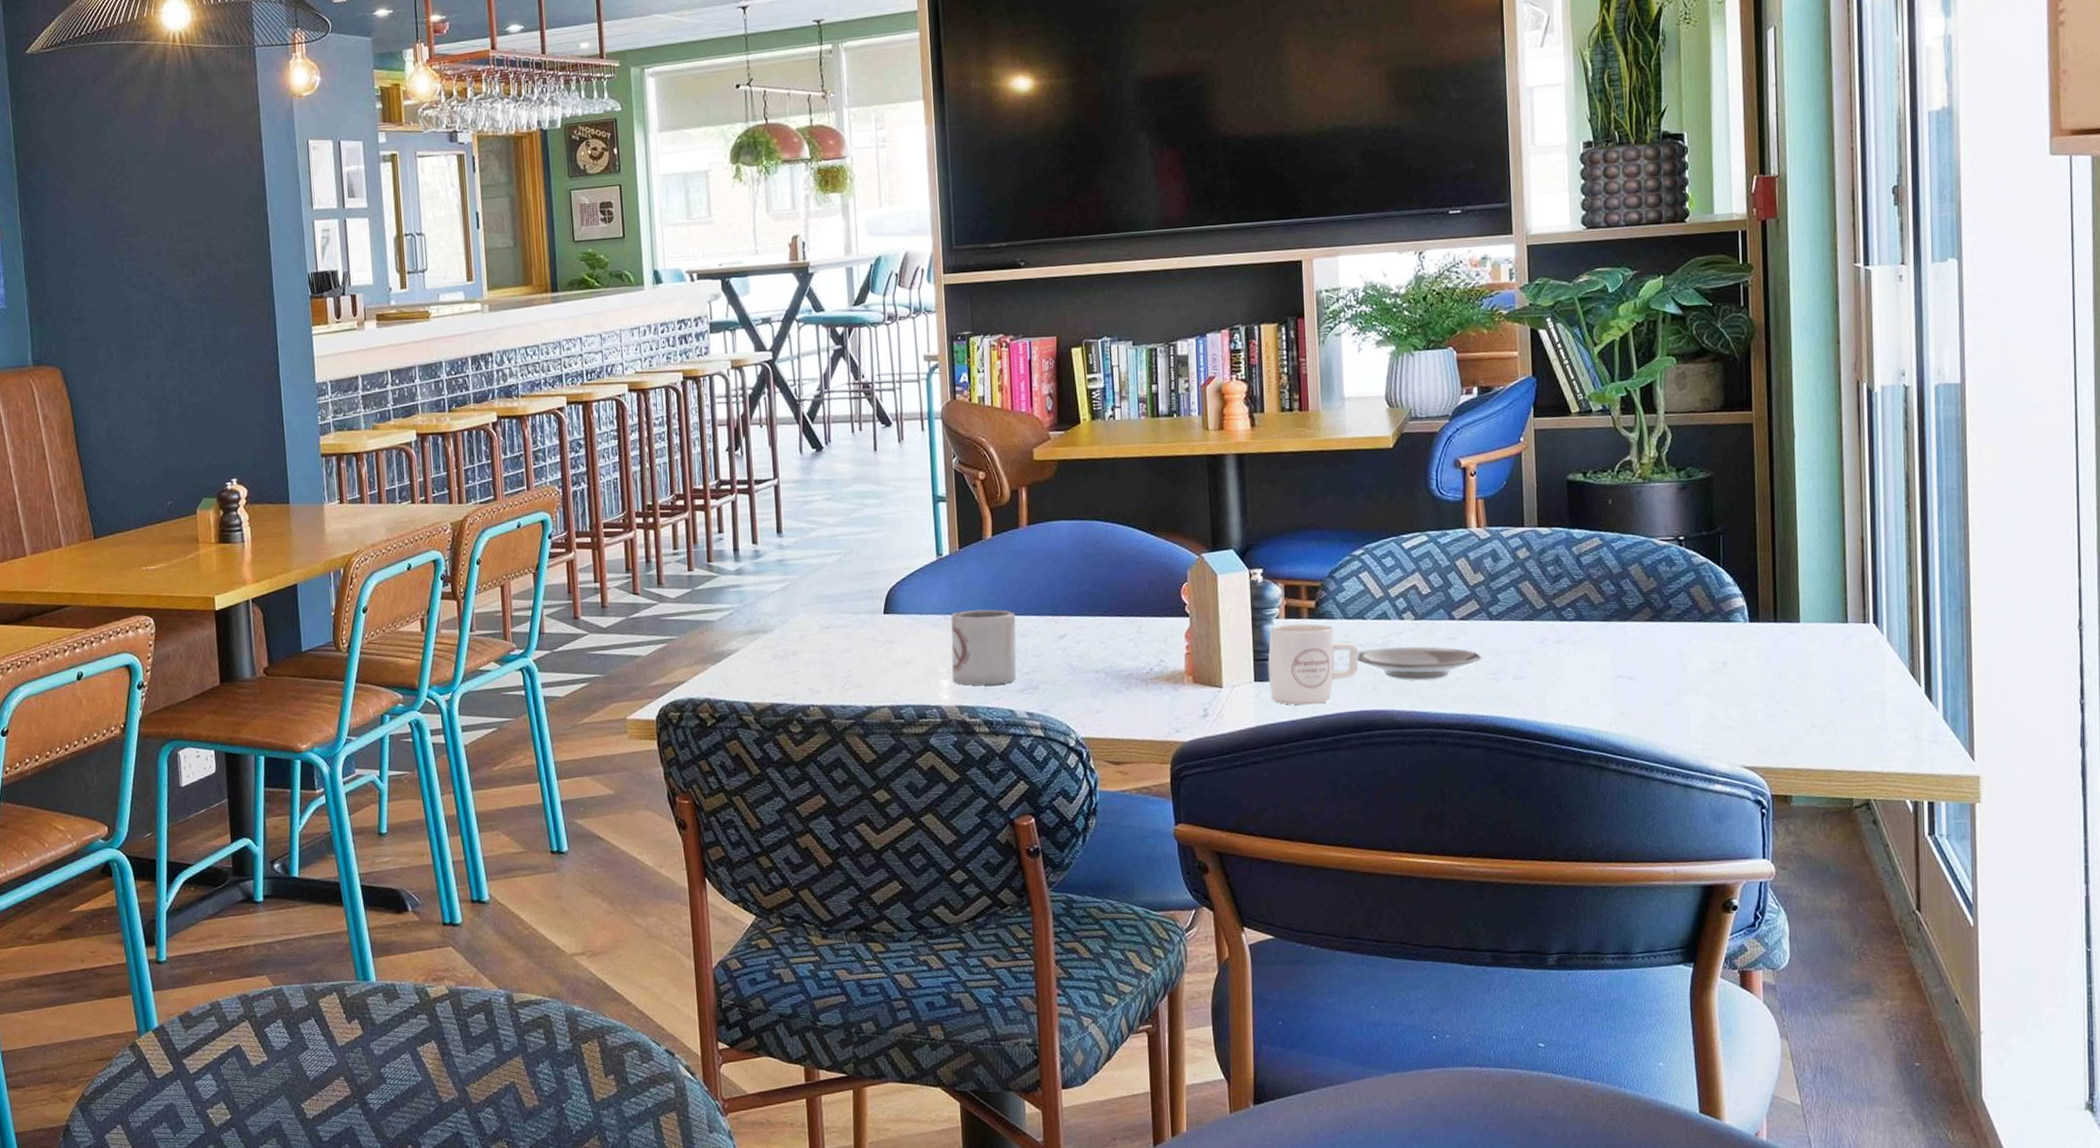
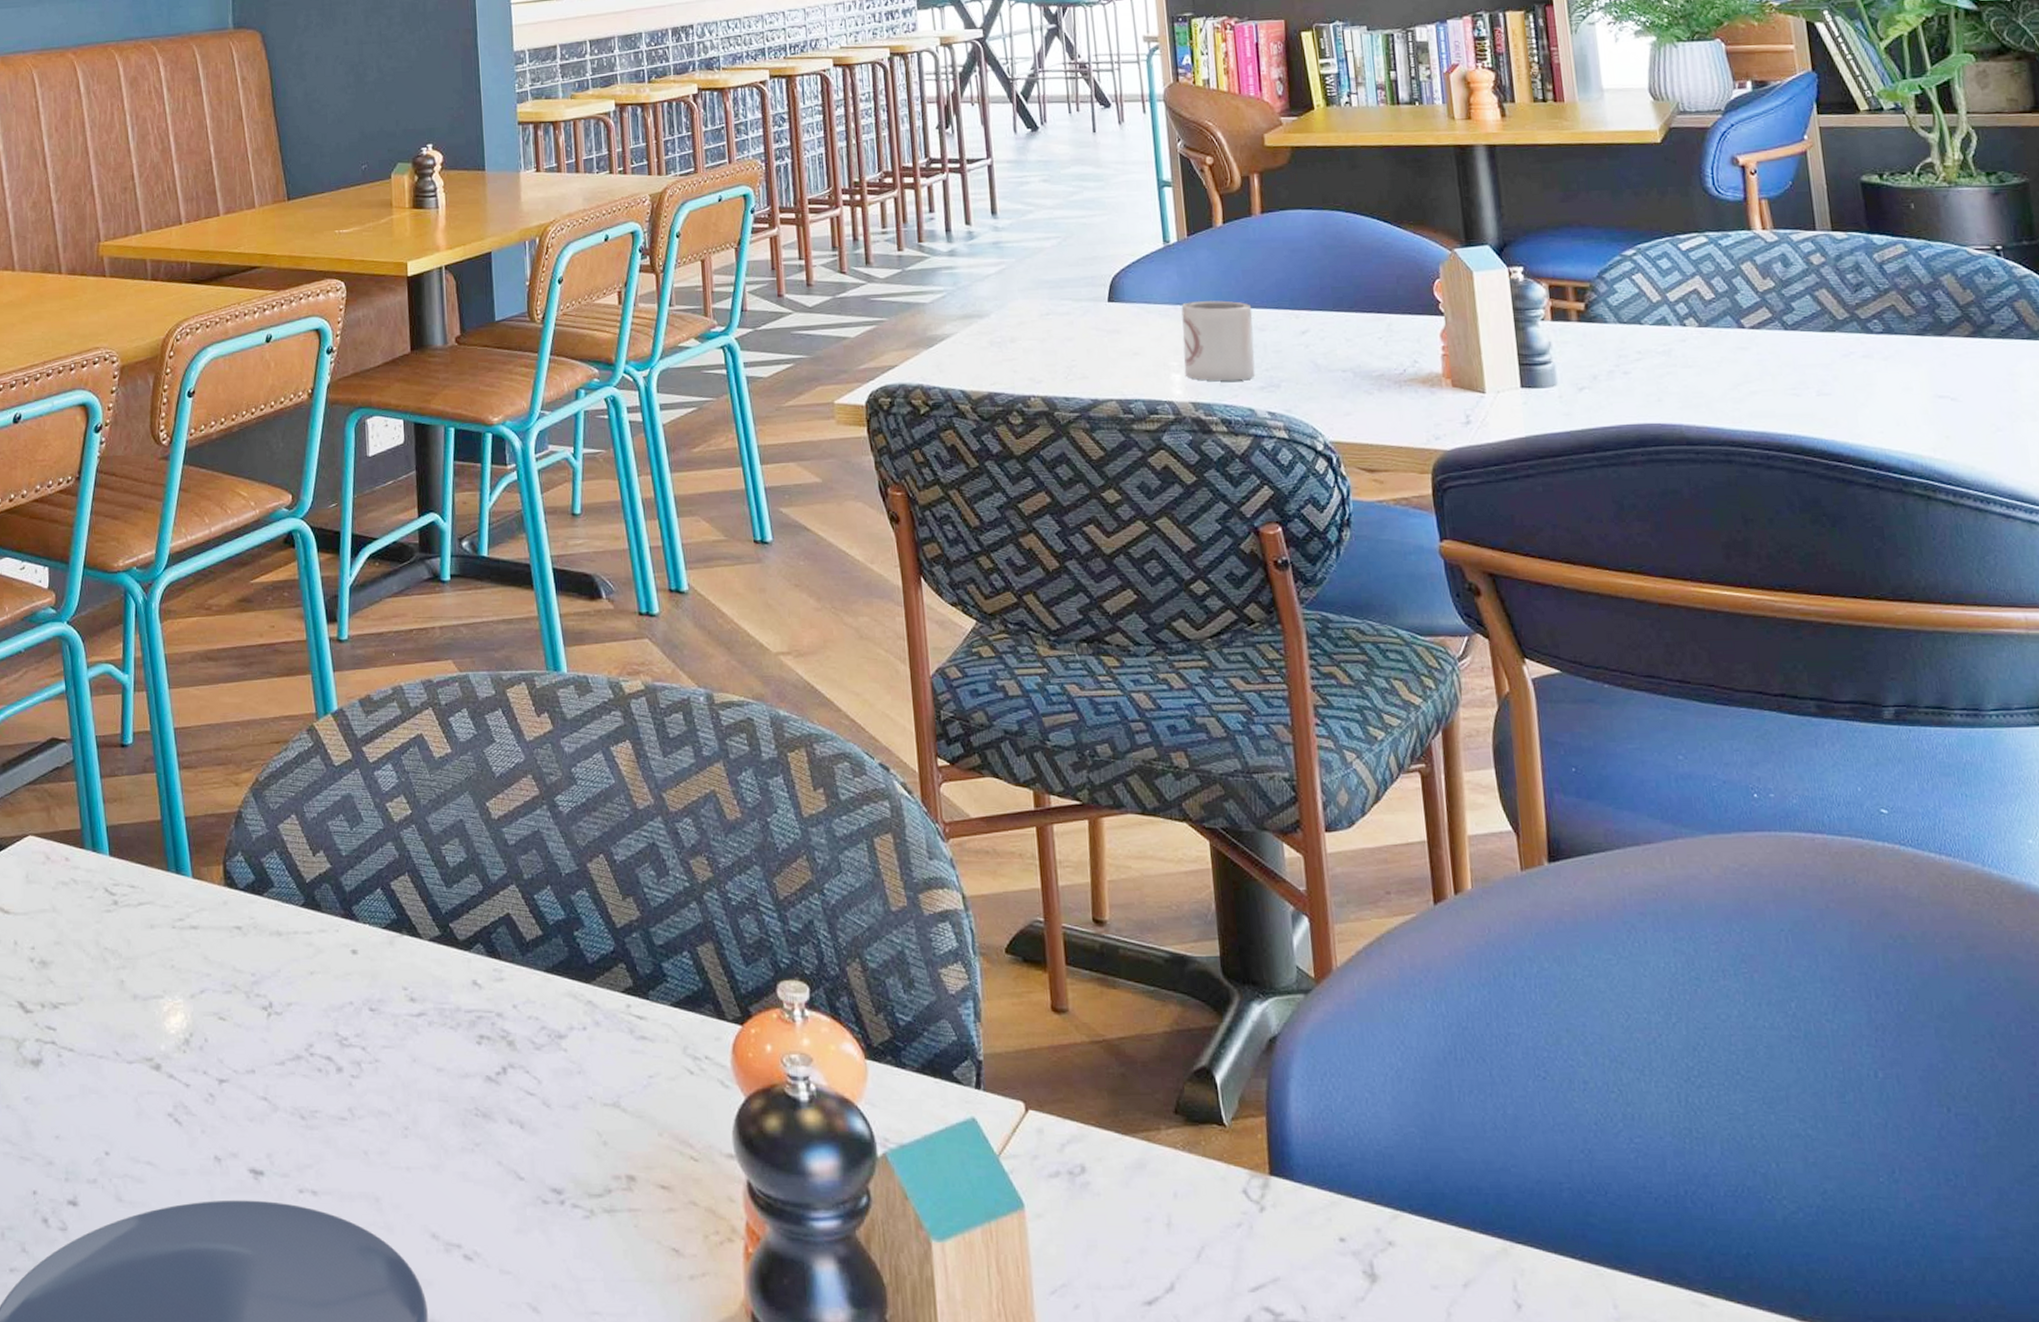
mug: present [1267,623,1359,705] -> none [1534,327,1638,415]
saucer: present [1357,646,1482,680] -> none [1635,355,1779,393]

